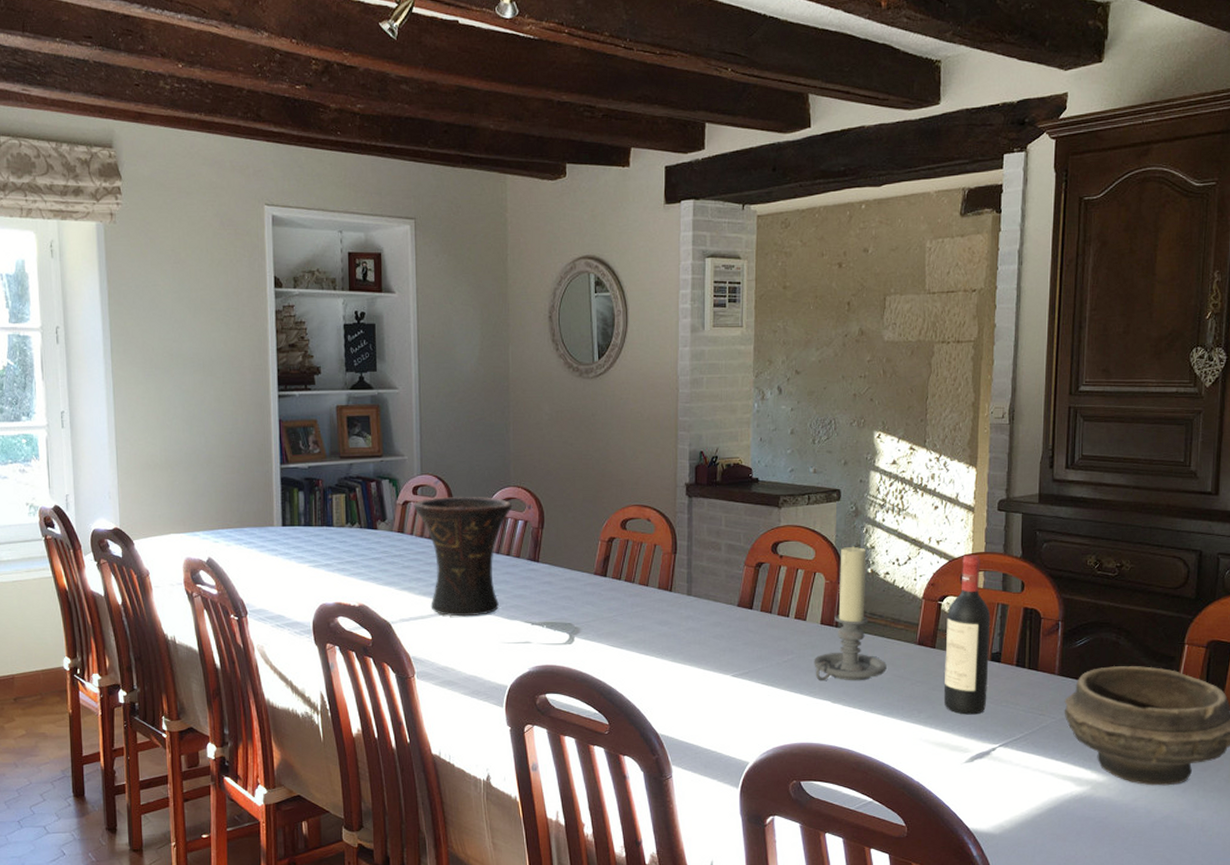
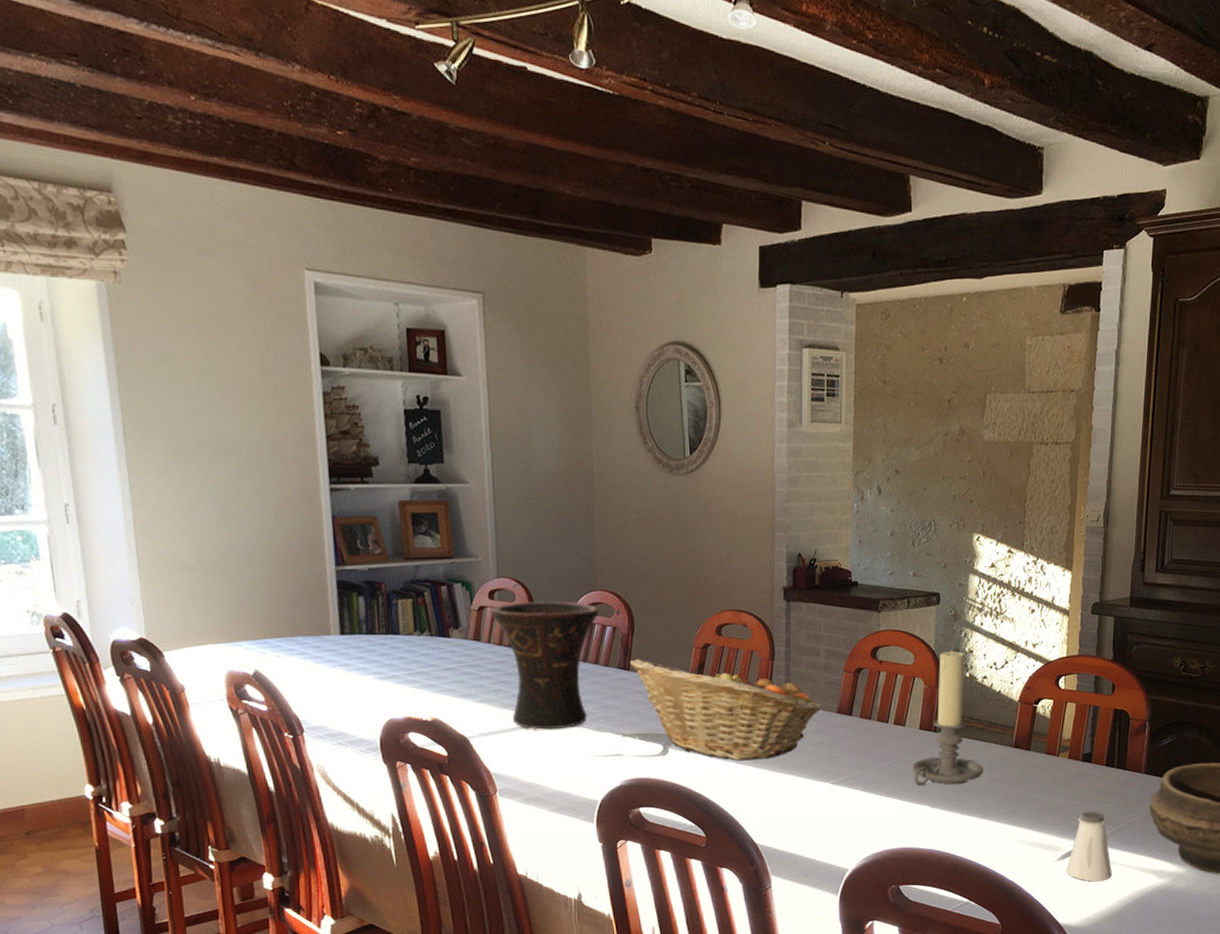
fruit basket: none [539,551,723,651] -> present [629,659,822,761]
wine bottle: present [943,554,991,715] -> none [1037,657,1083,815]
saltshaker: none [975,712,1025,787] -> present [1066,811,1112,882]

